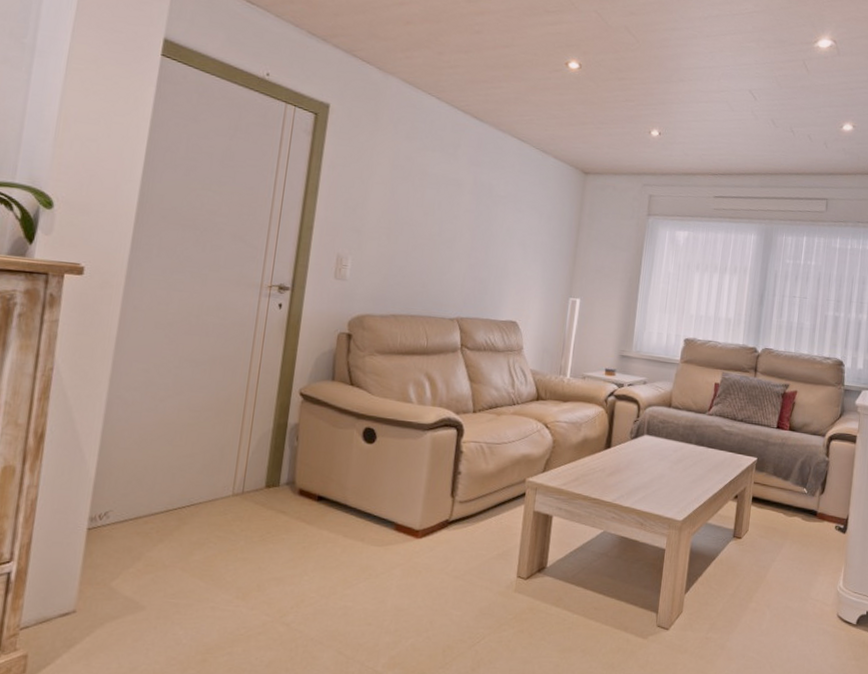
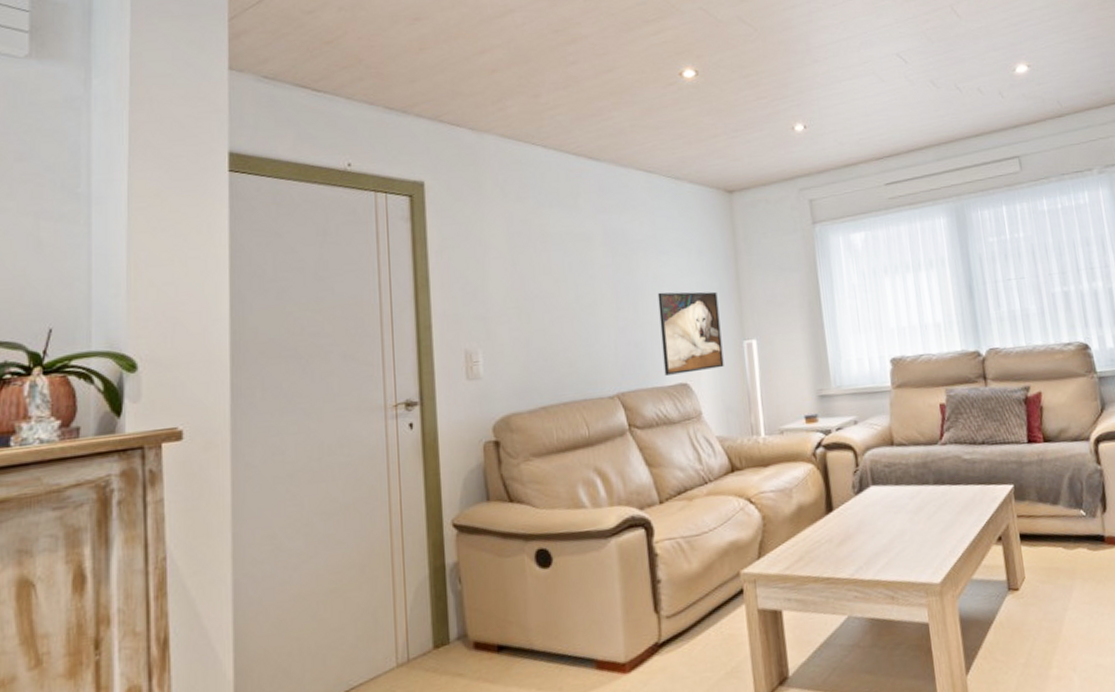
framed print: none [499,243,557,316] -> present [657,291,724,376]

